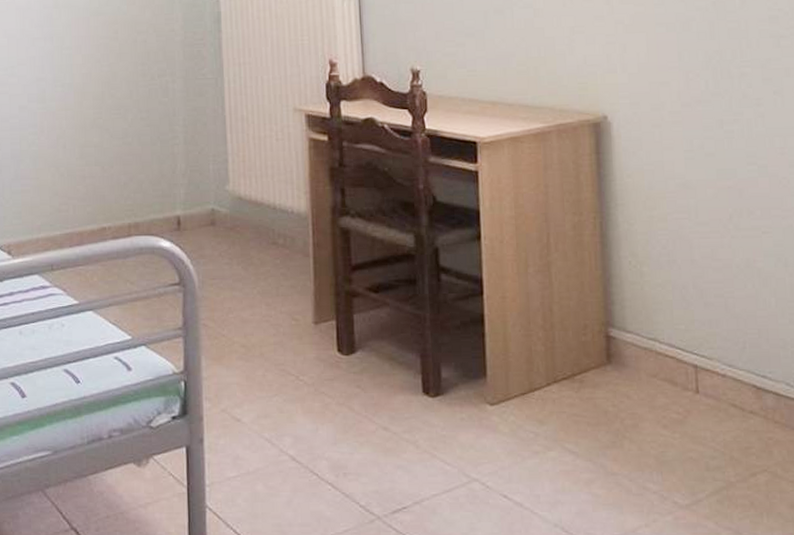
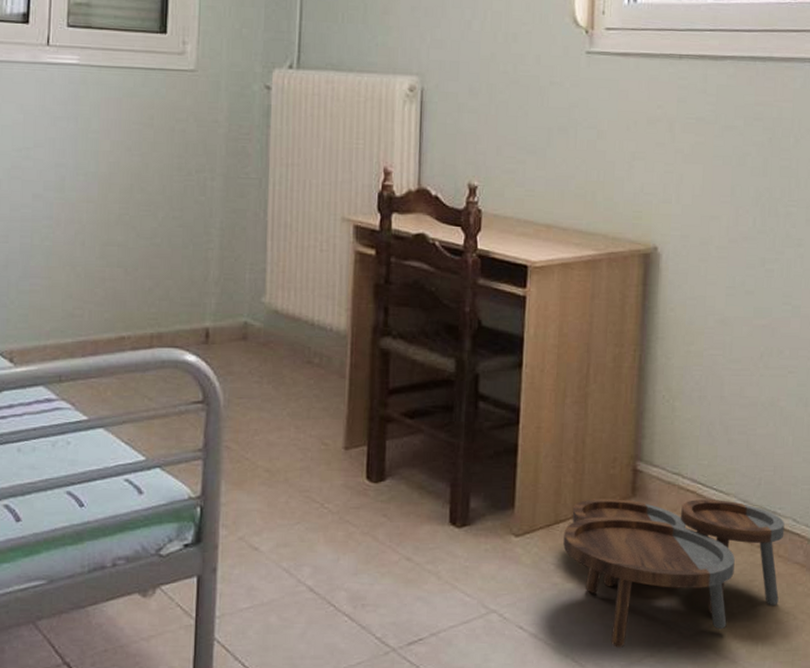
nesting tables: none [540,365,780,517] -> present [563,499,785,648]

